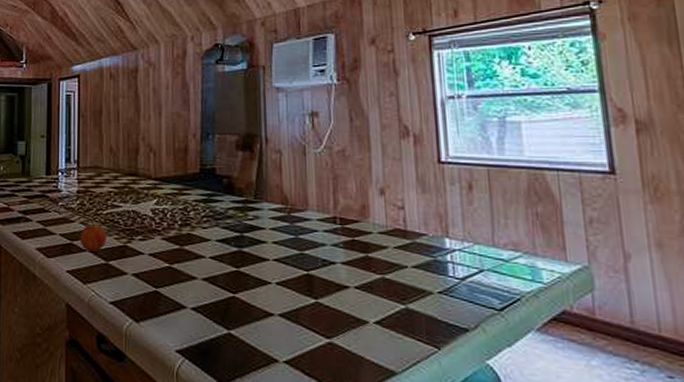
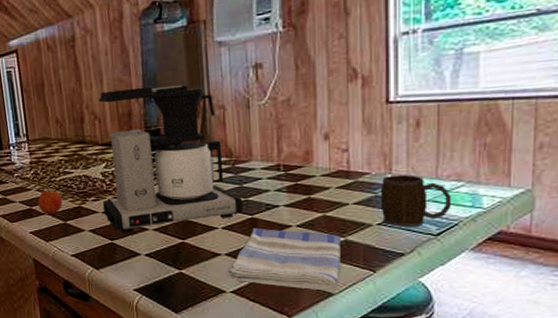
coffee maker: none [149,124,299,281] -> present [98,84,243,233]
dish towel: none [279,286,403,369] -> present [225,228,342,291]
mug: none [438,239,512,299] -> present [380,174,452,227]

